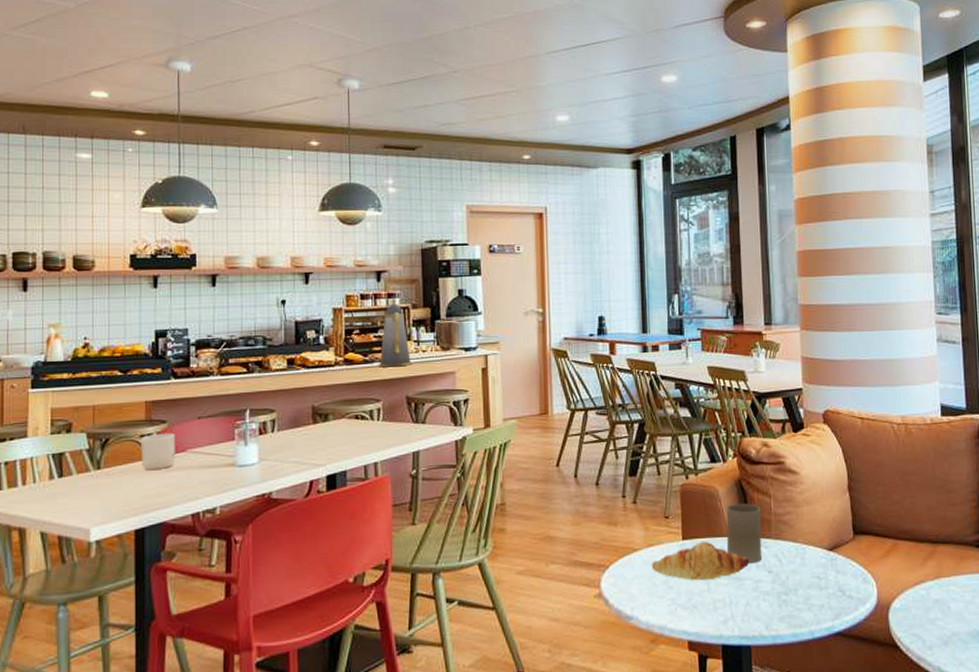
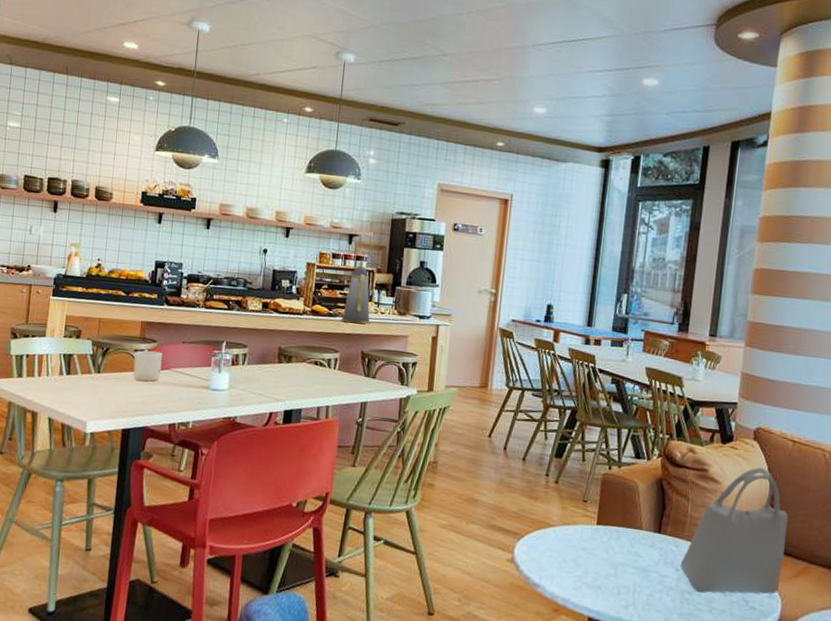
croissant: present [651,541,750,581] -> none [563,529,659,566]
cup: present [726,503,762,564] -> none [639,500,677,560]
handbag: none [772,450,872,591] -> present [680,467,788,594]

